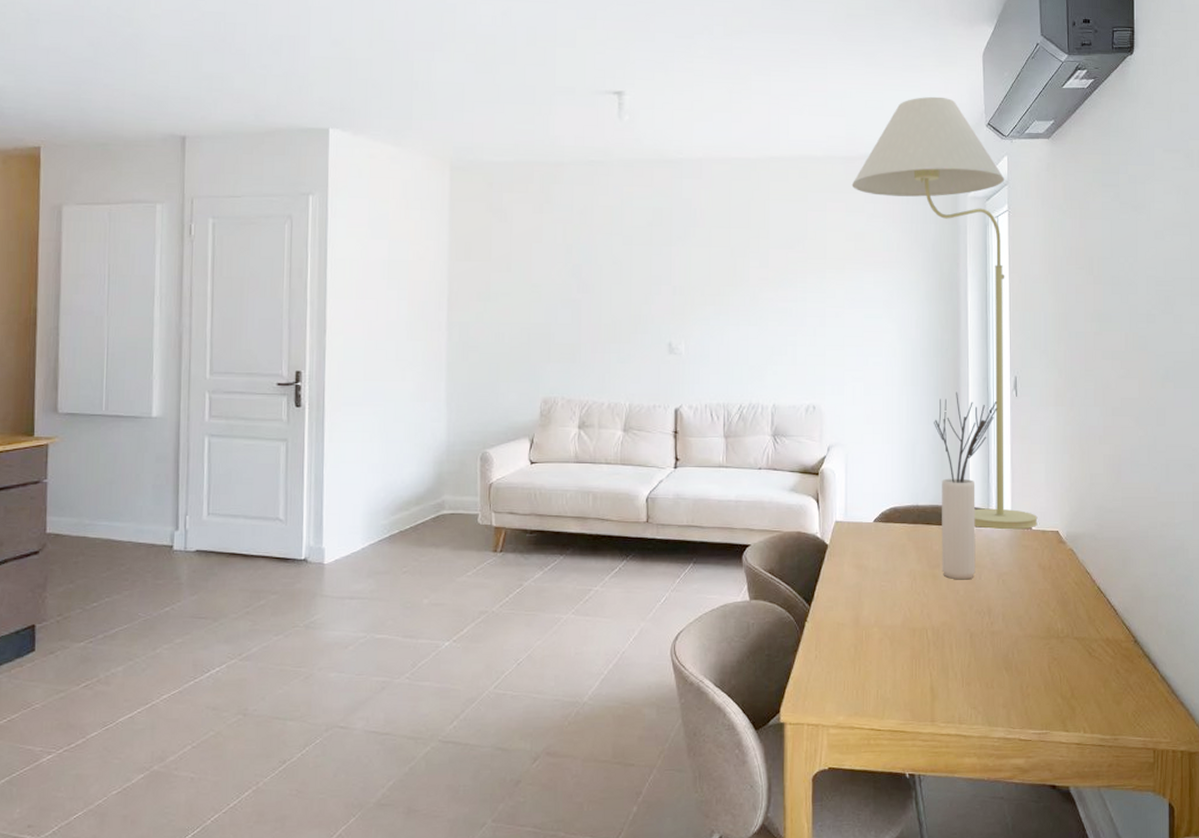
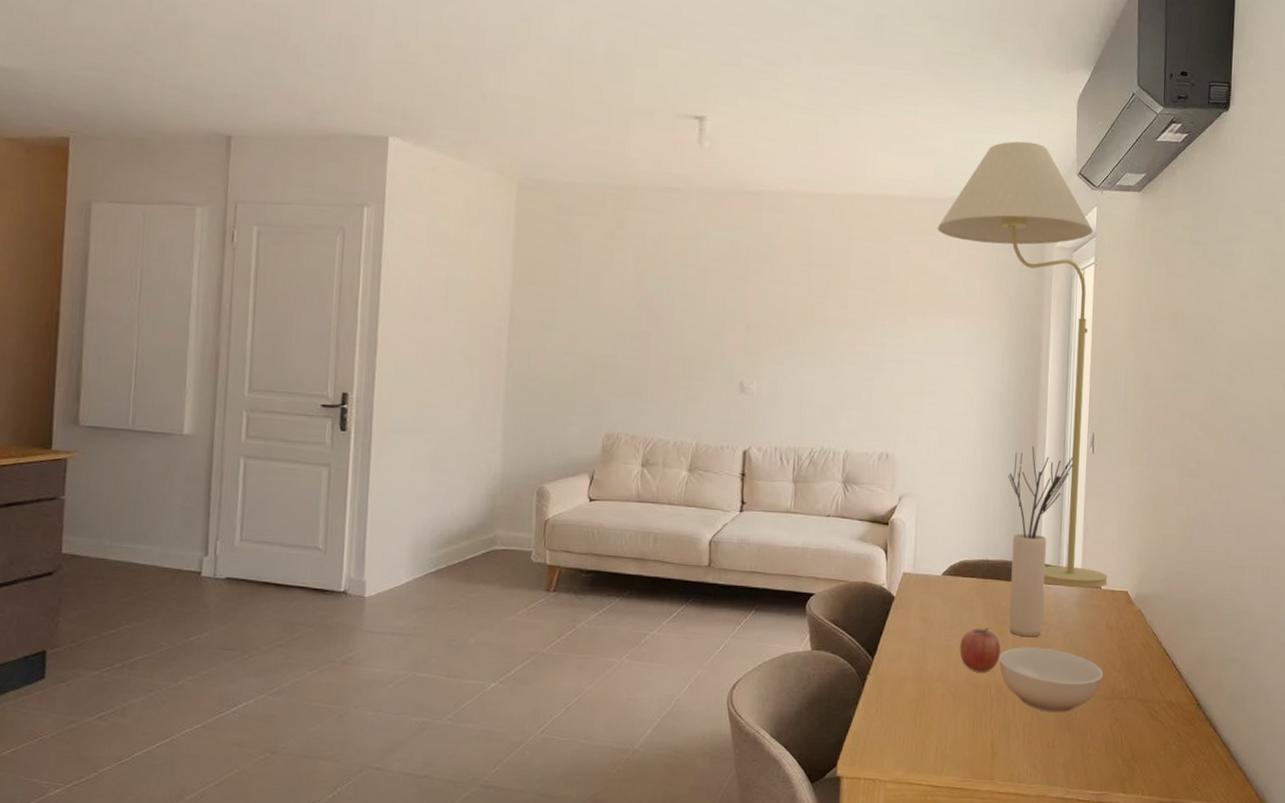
fruit: none [894,572,936,616] -> present [959,628,1001,672]
bowl: none [933,589,1039,653] -> present [999,647,1104,712]

